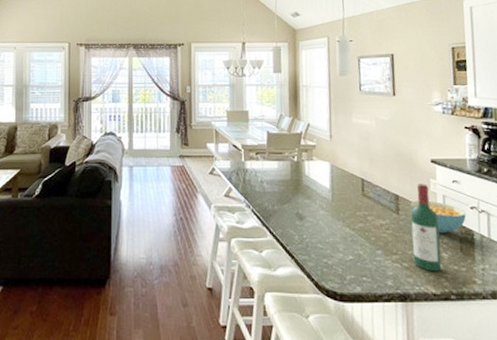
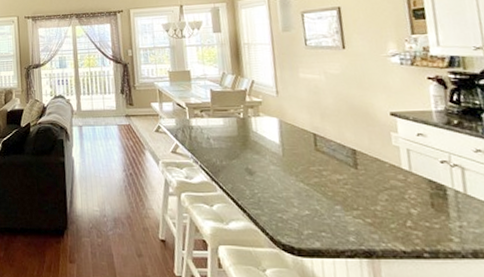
wine bottle: present [410,183,442,272] -> none [371,137,411,229]
cereal bowl: present [410,200,467,233] -> none [369,155,437,188]

